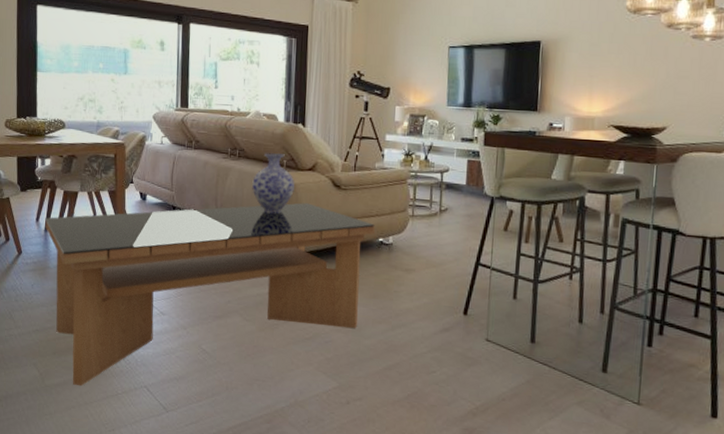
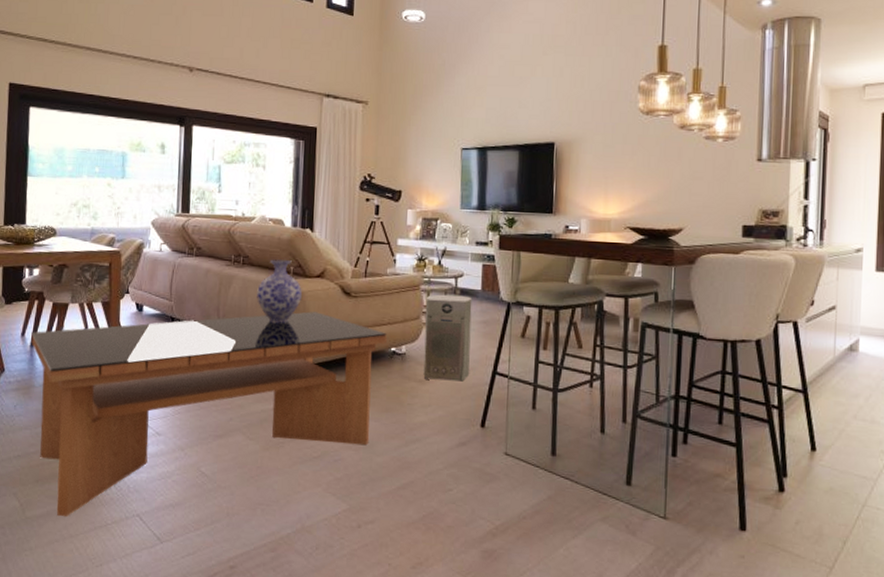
air purifier: none [409,188,457,272] -> present [423,294,472,382]

